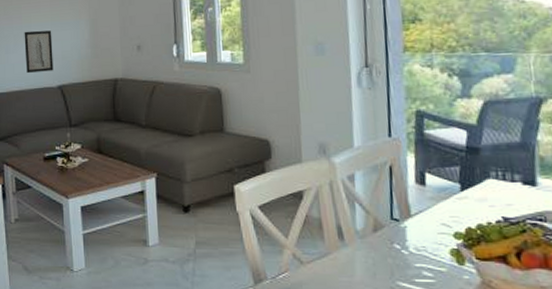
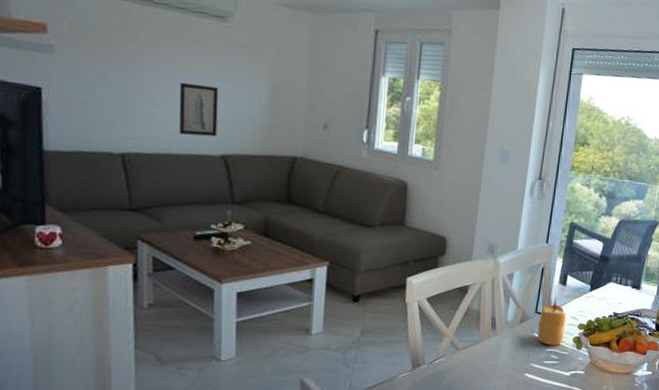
candle: none [397,199,436,260] -> present [537,297,567,346]

